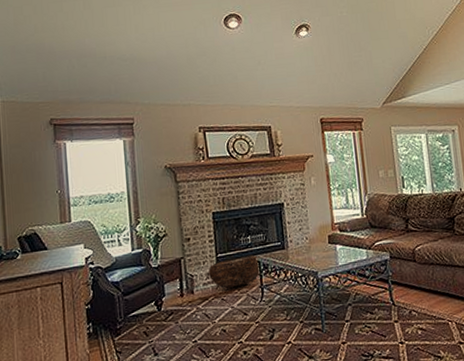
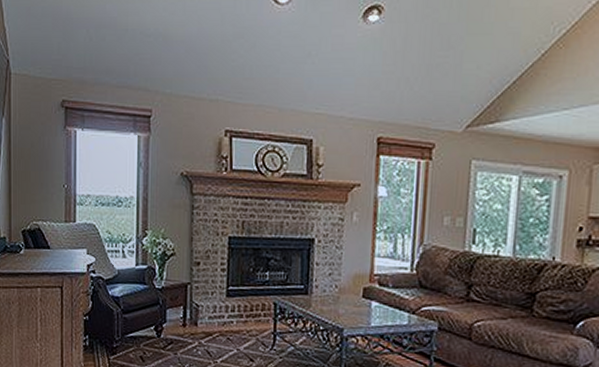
basket: present [208,254,261,289] -> none [215,293,276,329]

